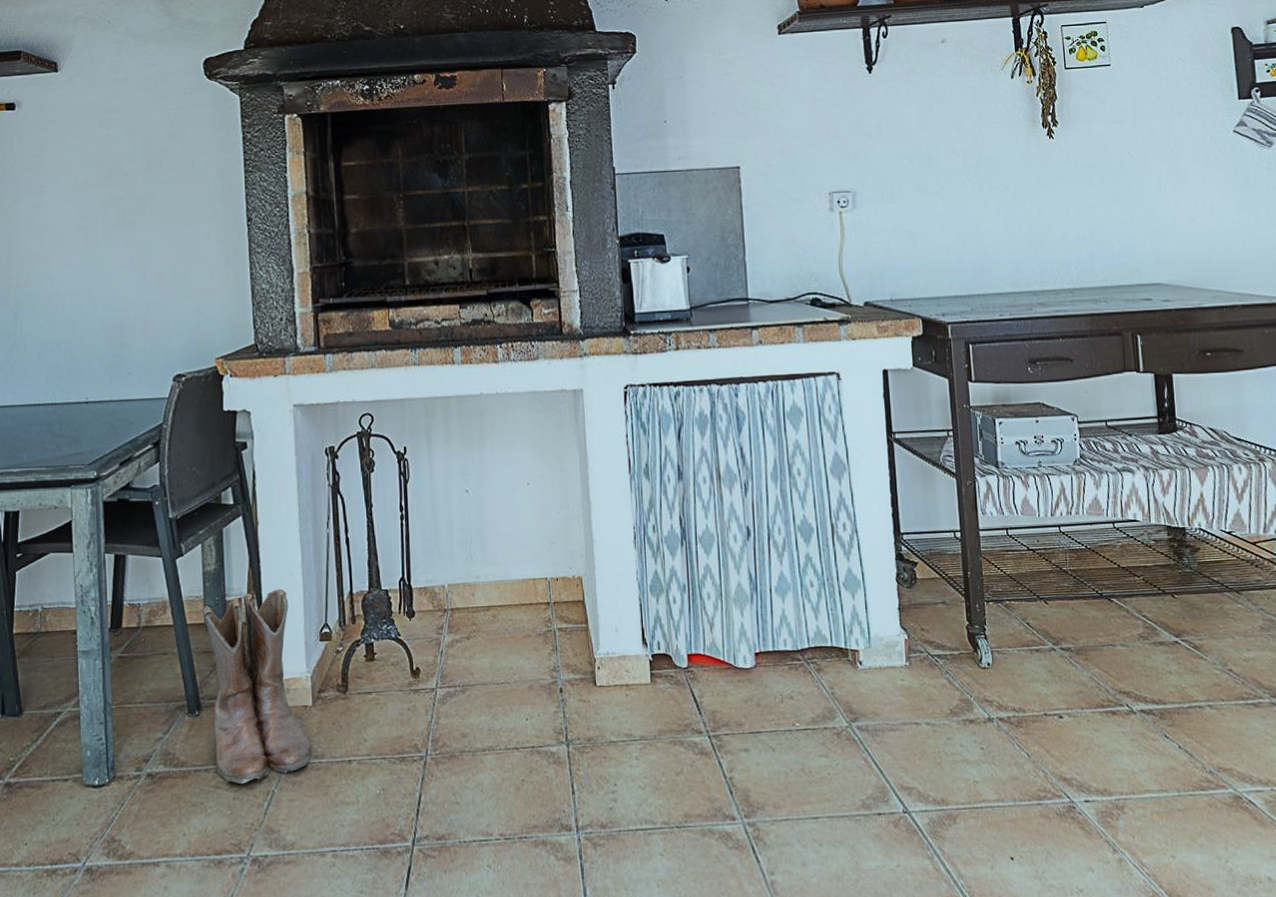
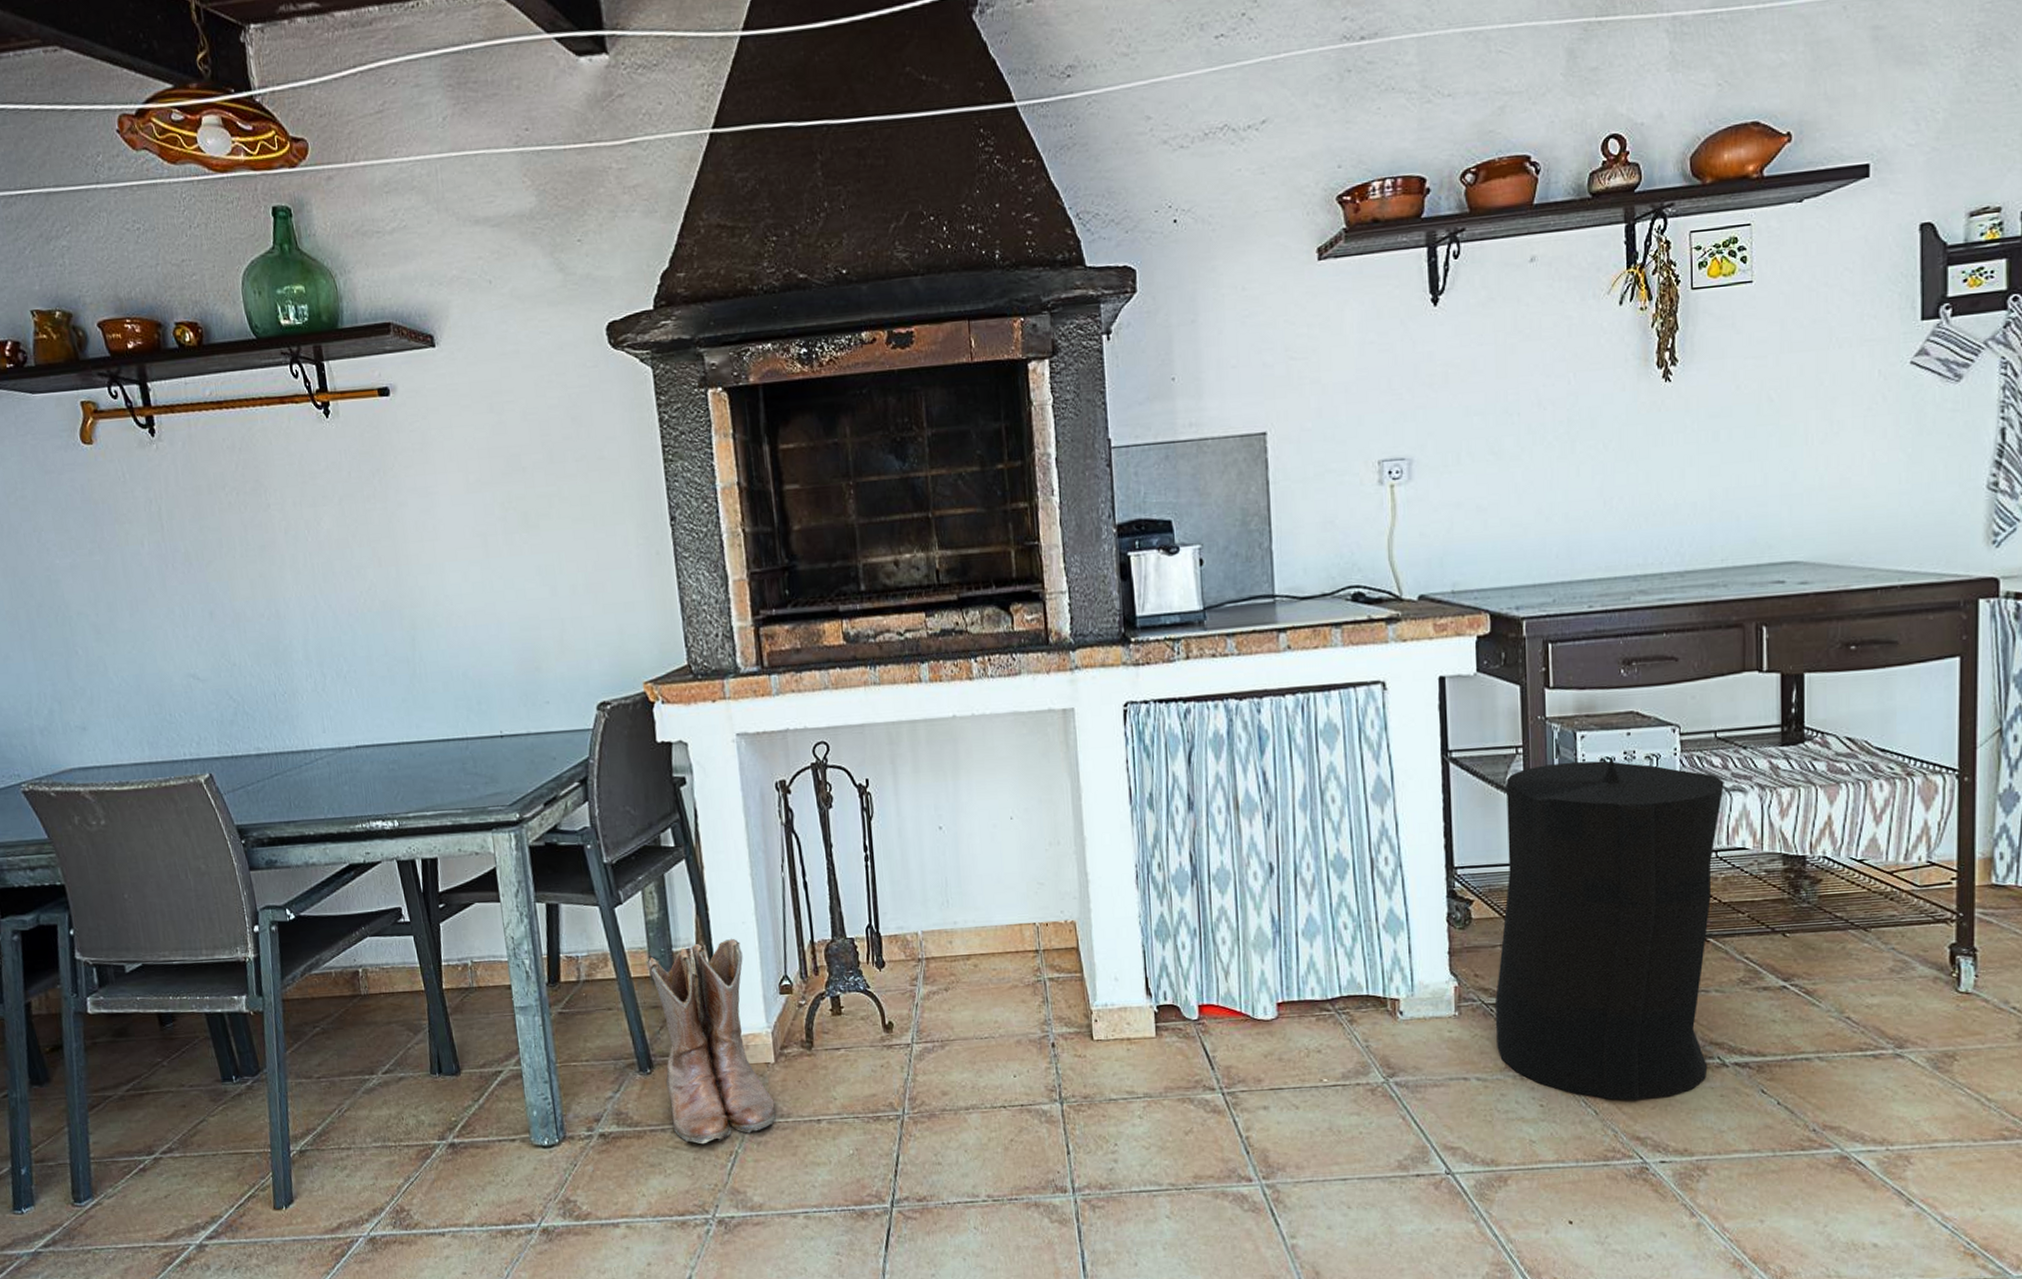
trash can: none [939,441,1119,744] -> present [1496,757,1724,1101]

